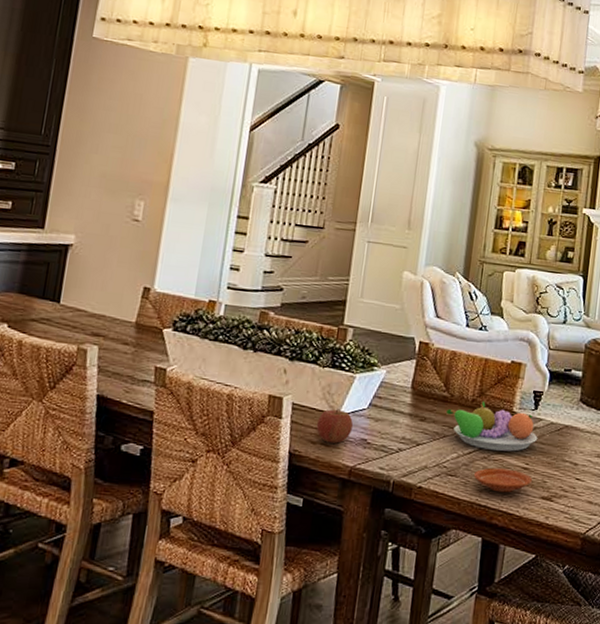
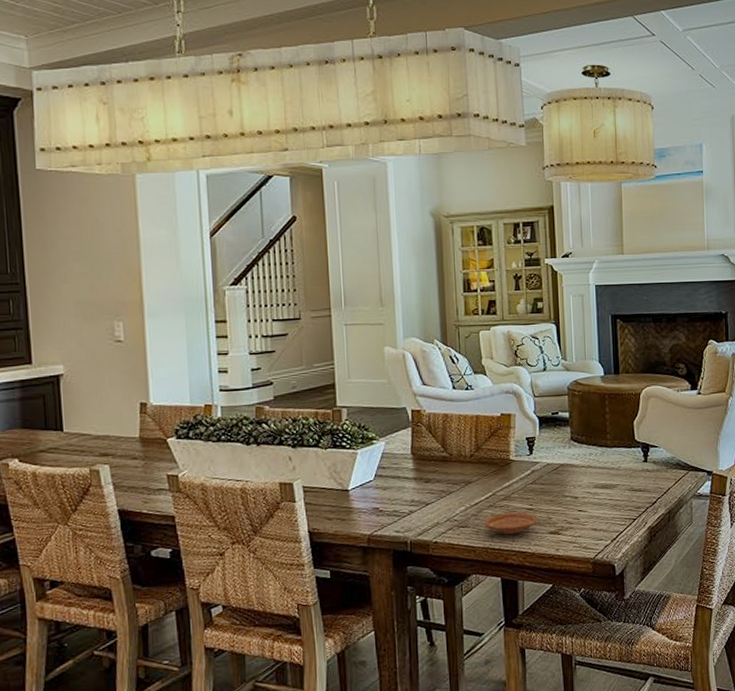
apple: present [316,409,354,444] -> none [329,485,364,517]
fruit bowl: present [446,400,538,452] -> none [448,454,537,499]

